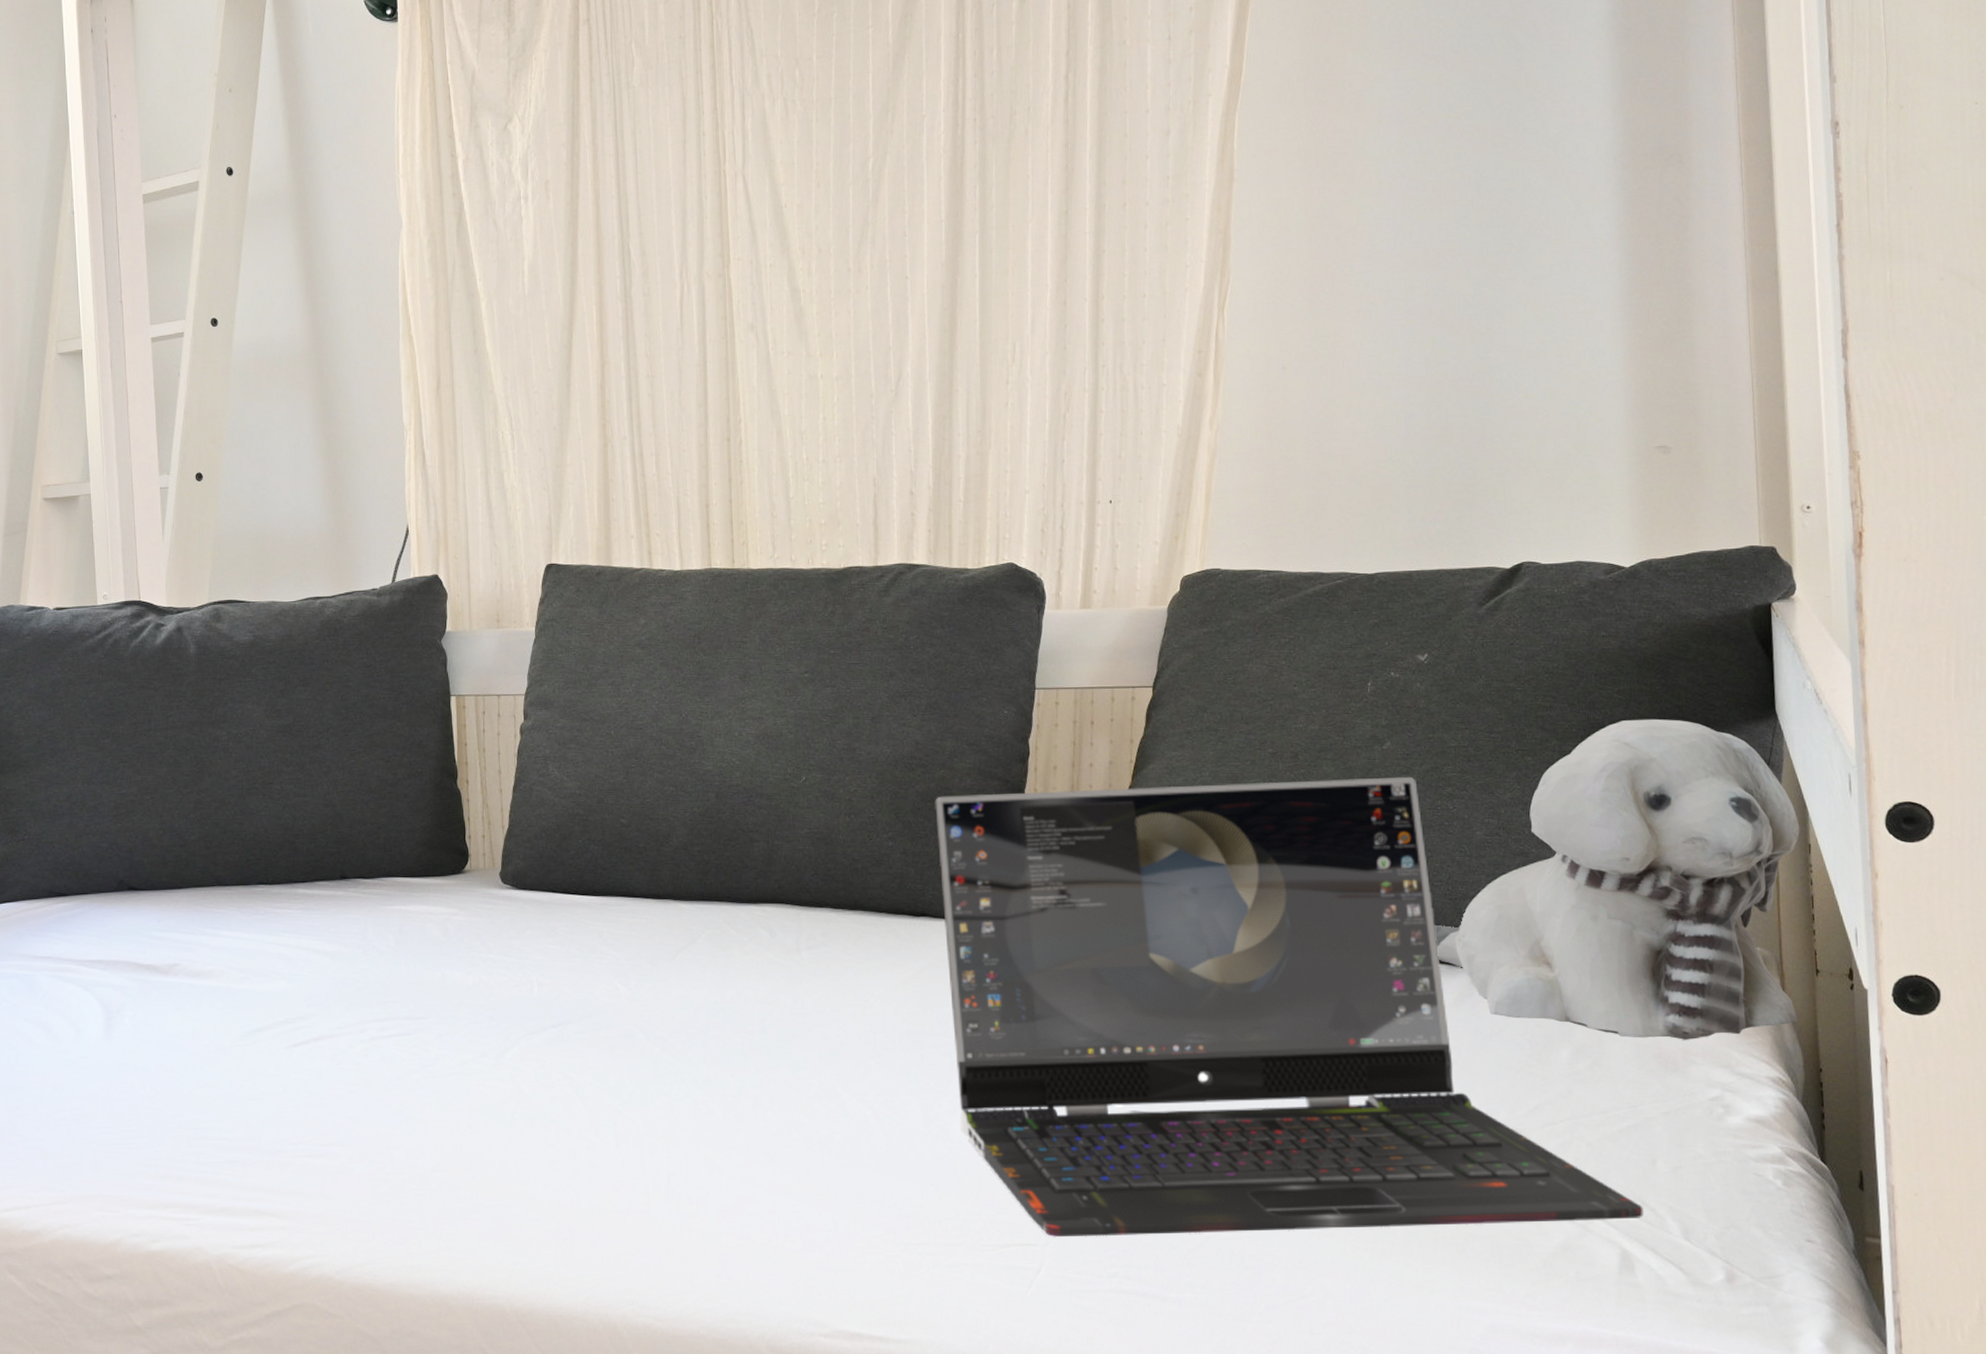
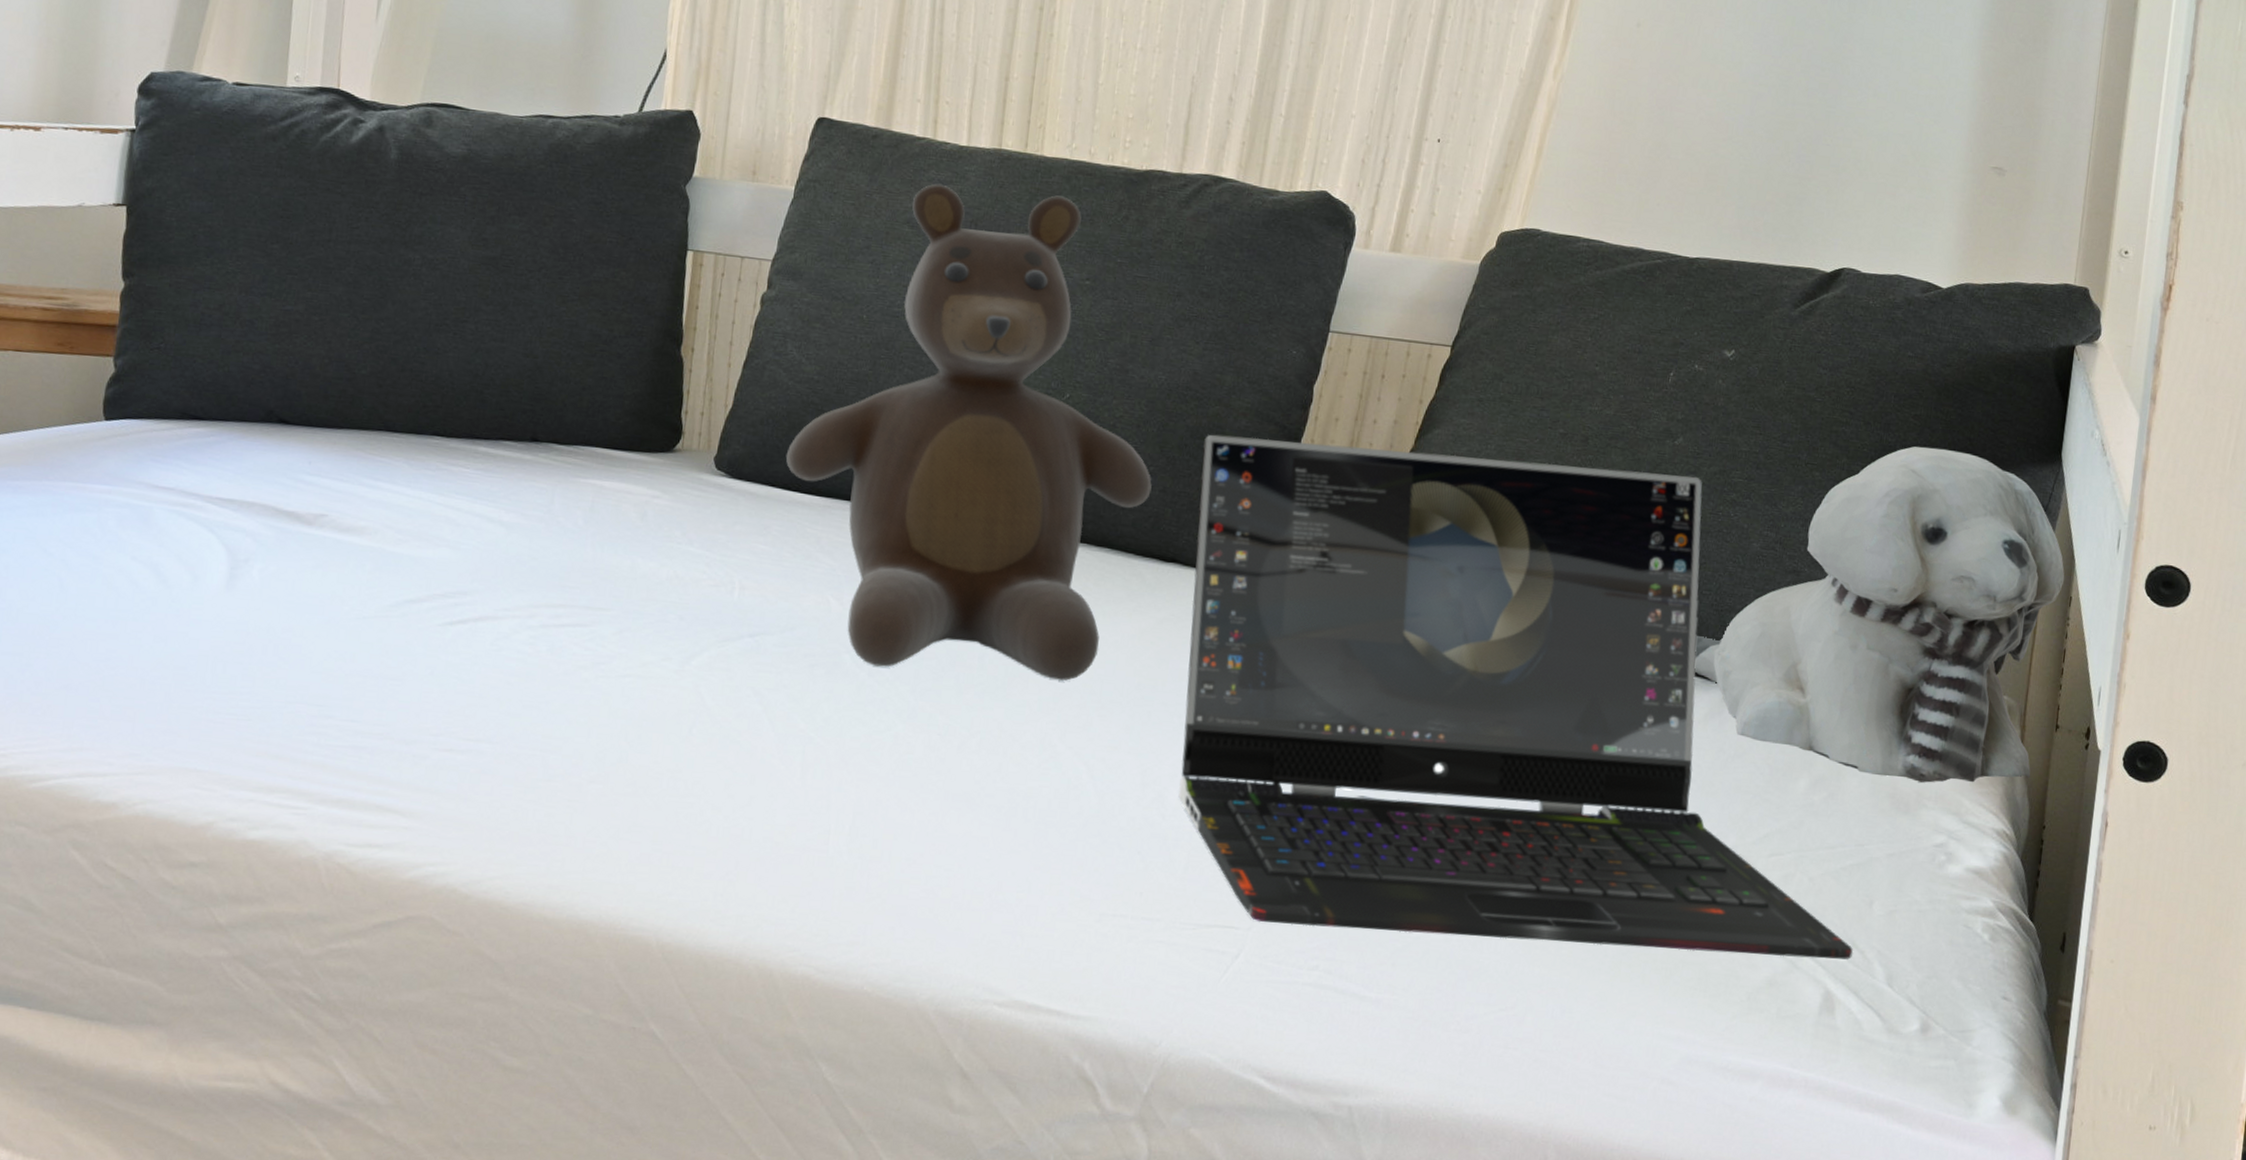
teddy bear: none [561,602,893,1041] -> present [785,183,1152,681]

